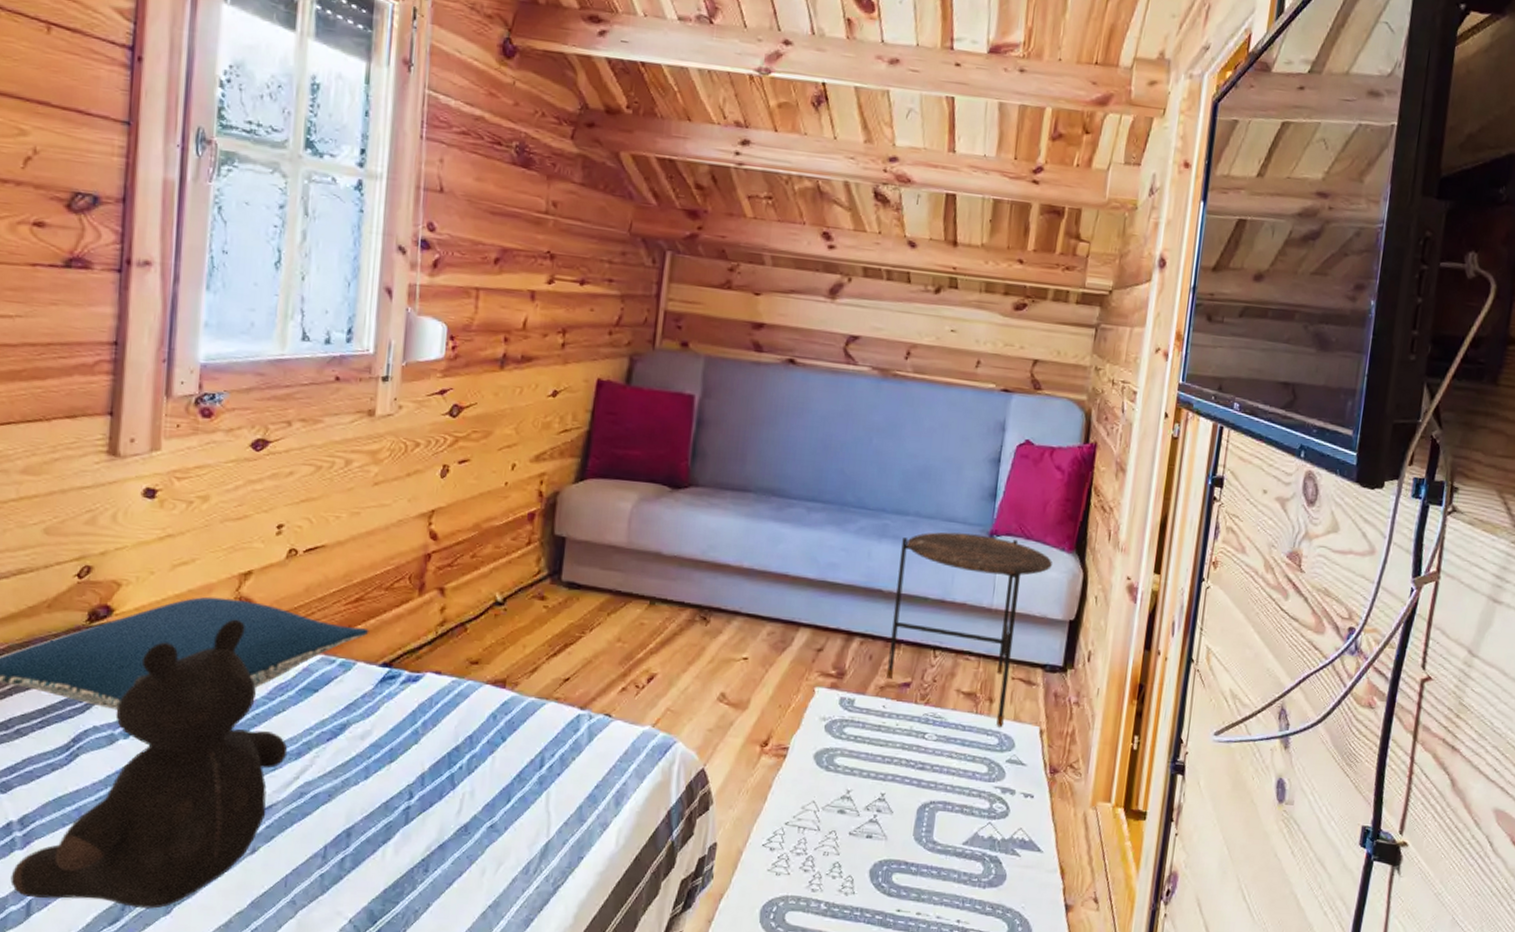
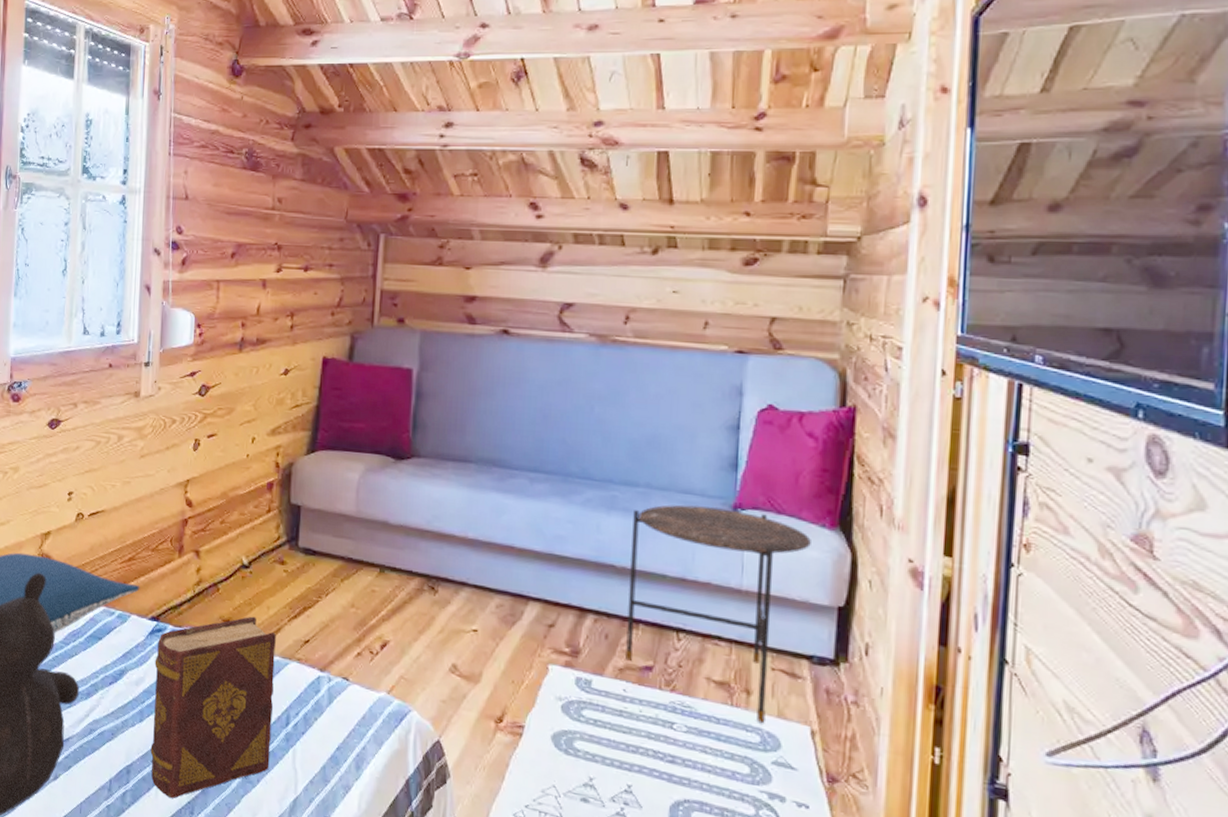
diary: none [377,656,532,857] -> present [150,616,276,798]

